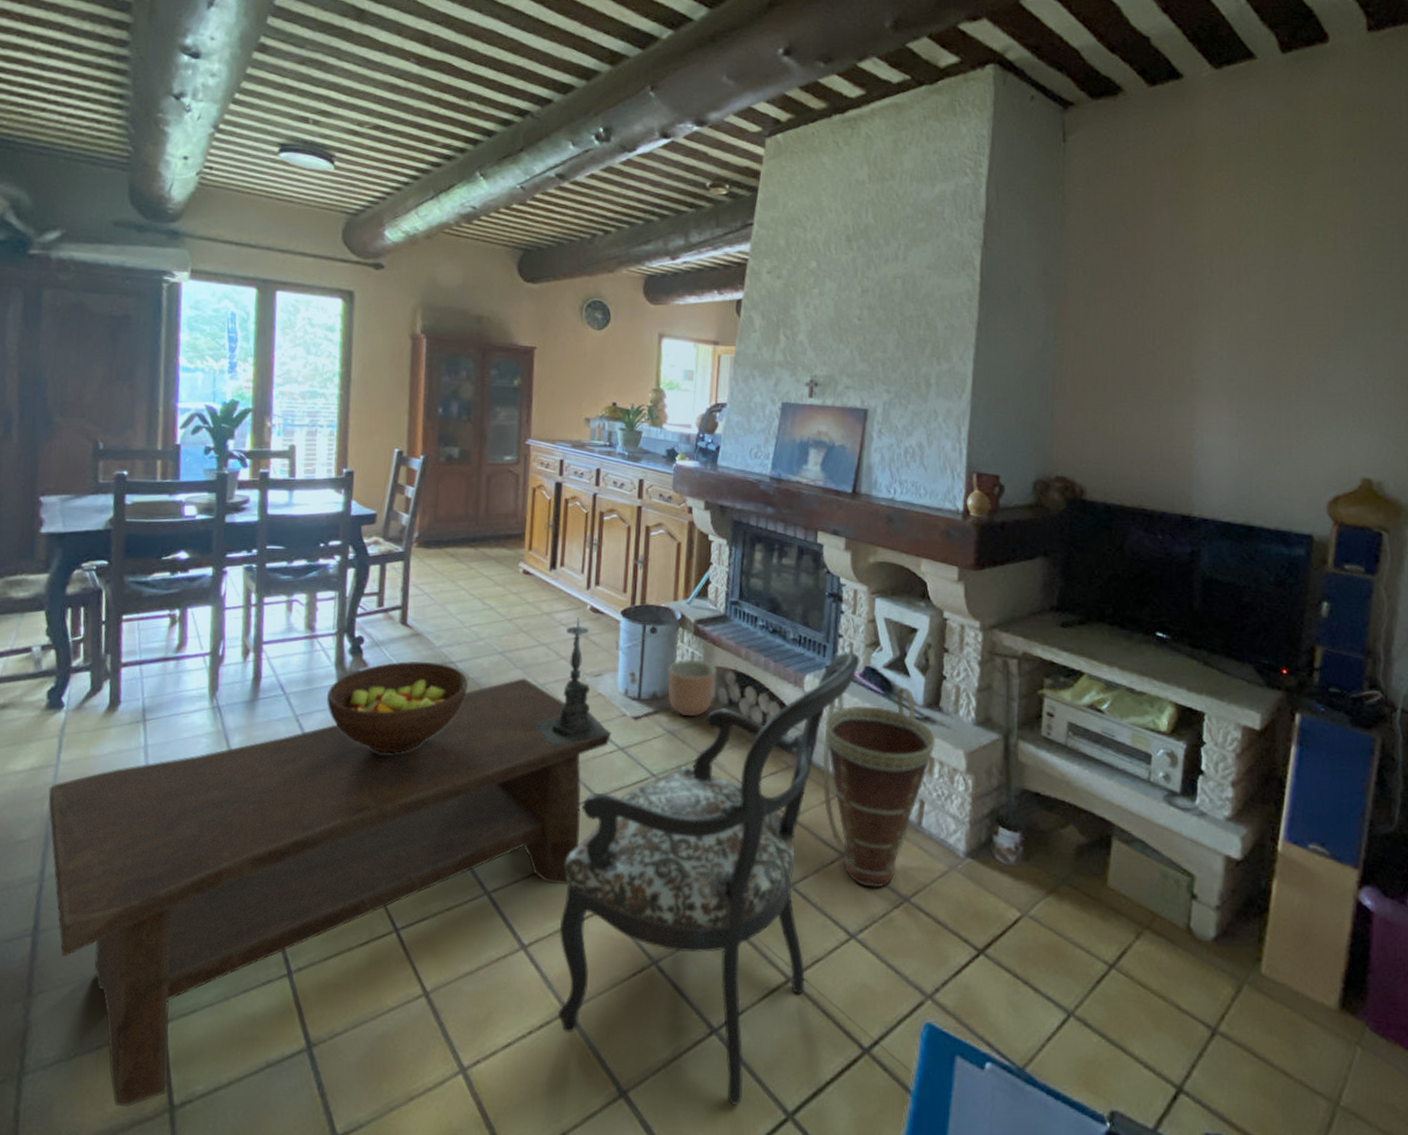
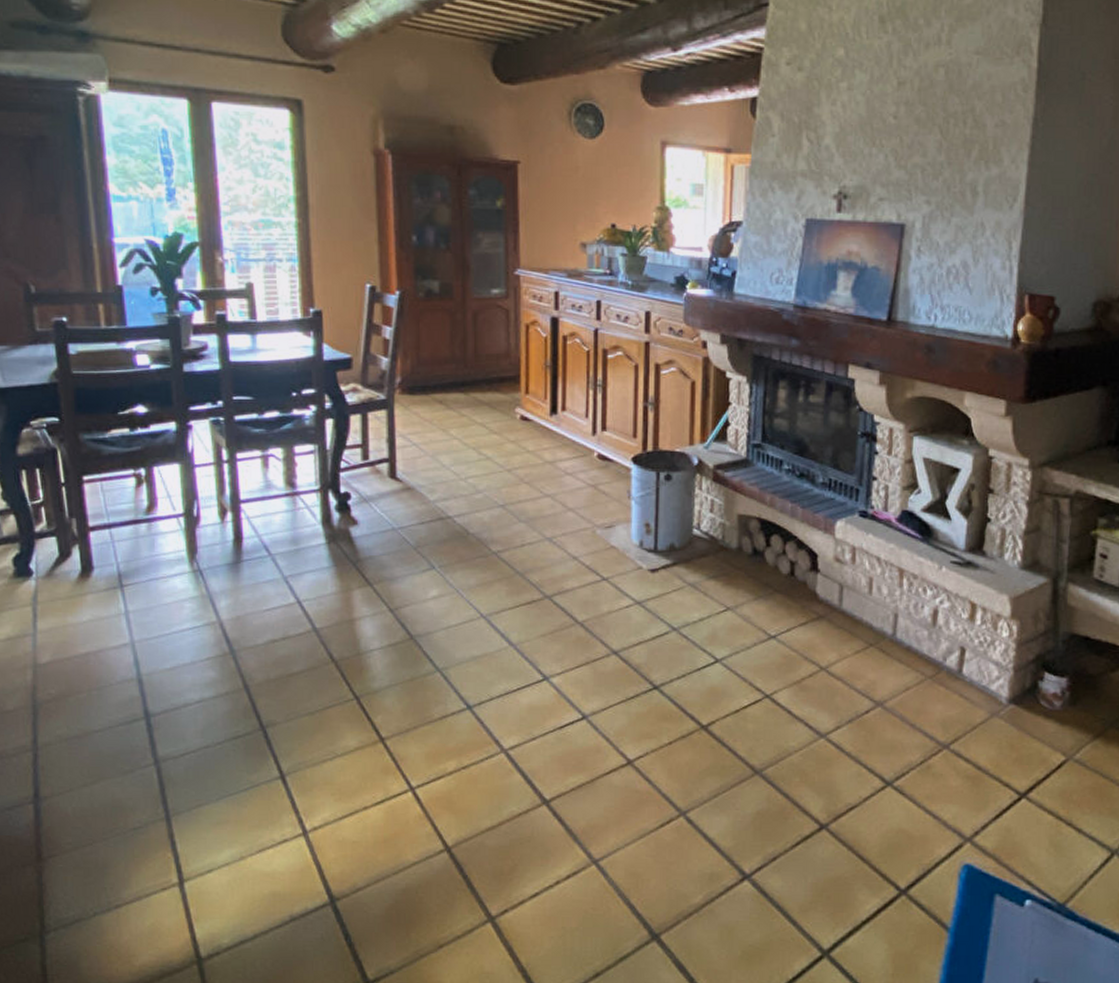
coffee table: present [48,678,612,1108] -> none [29,532,627,961]
fruit bowl: present [327,661,468,753] -> none [316,517,468,613]
candle holder: present [534,618,611,748] -> none [543,466,626,604]
armchair: present [558,651,860,1106] -> none [583,494,896,946]
planter: present [667,659,716,717] -> none [686,507,739,568]
basket: present [822,687,935,888] -> none [855,531,978,736]

